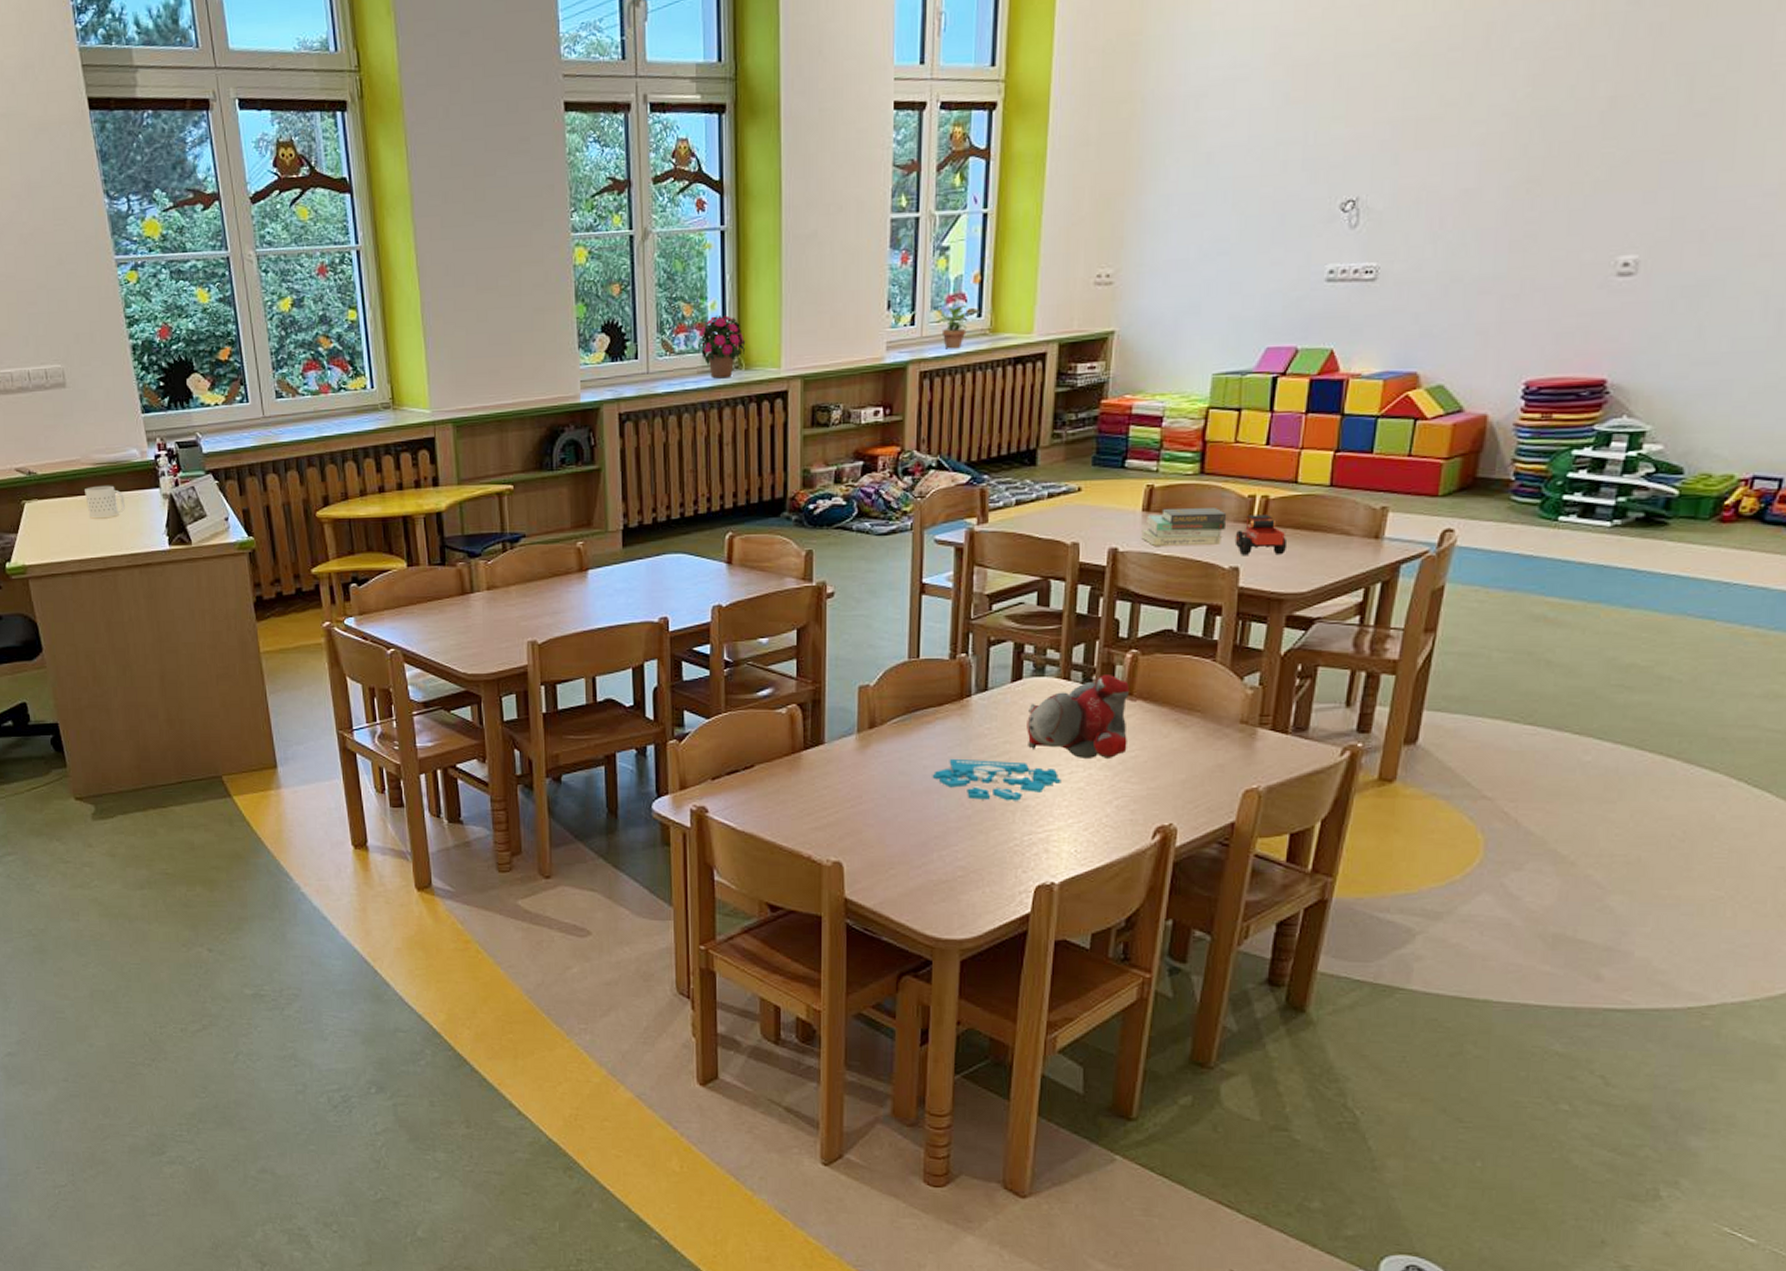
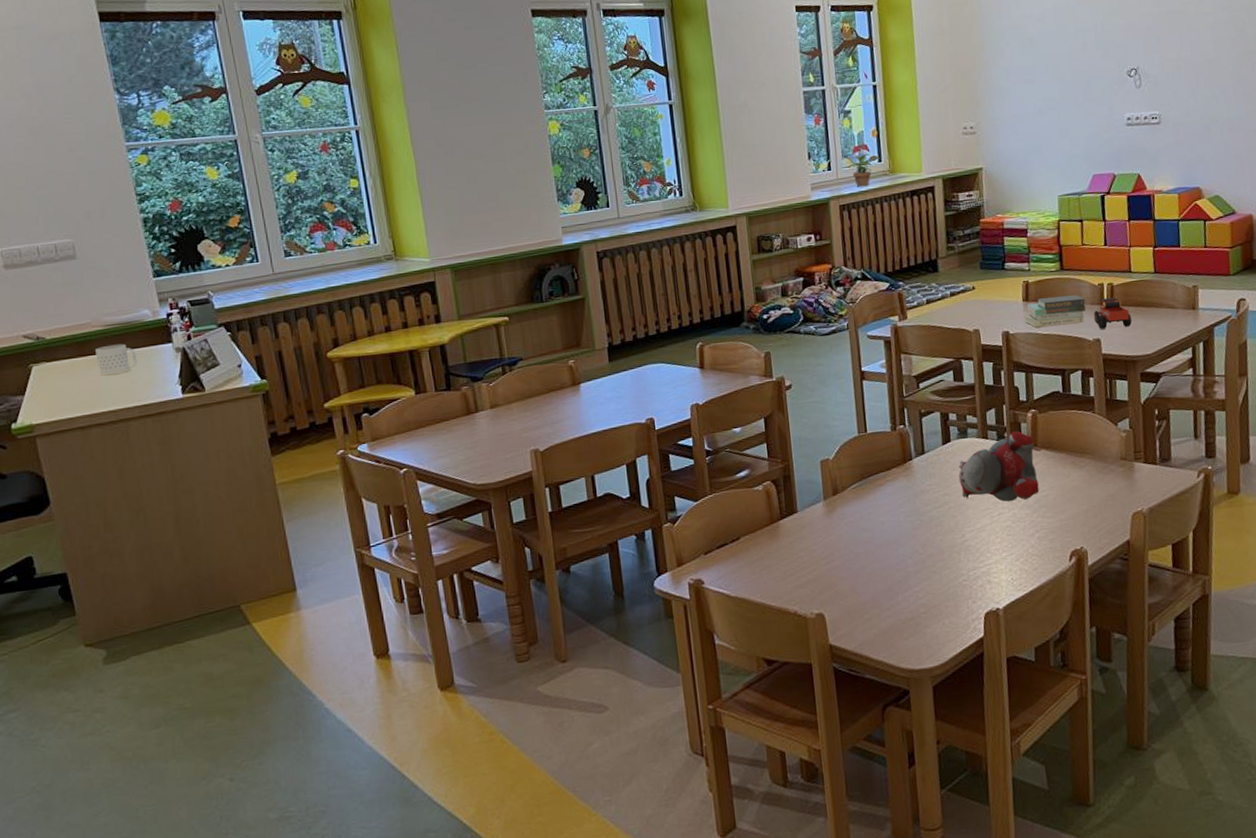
potted flower: present [698,314,746,379] -> none [658,169,699,220]
puzzle: present [932,758,1061,801] -> none [889,510,993,546]

